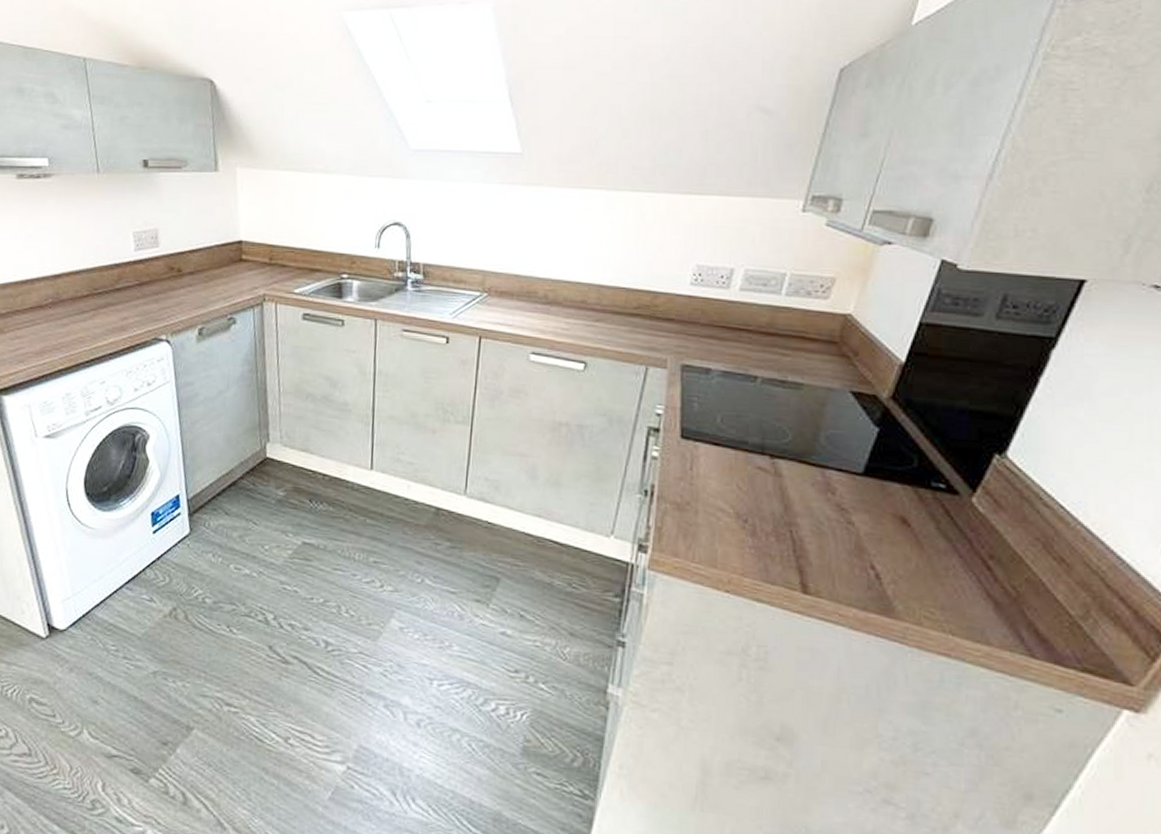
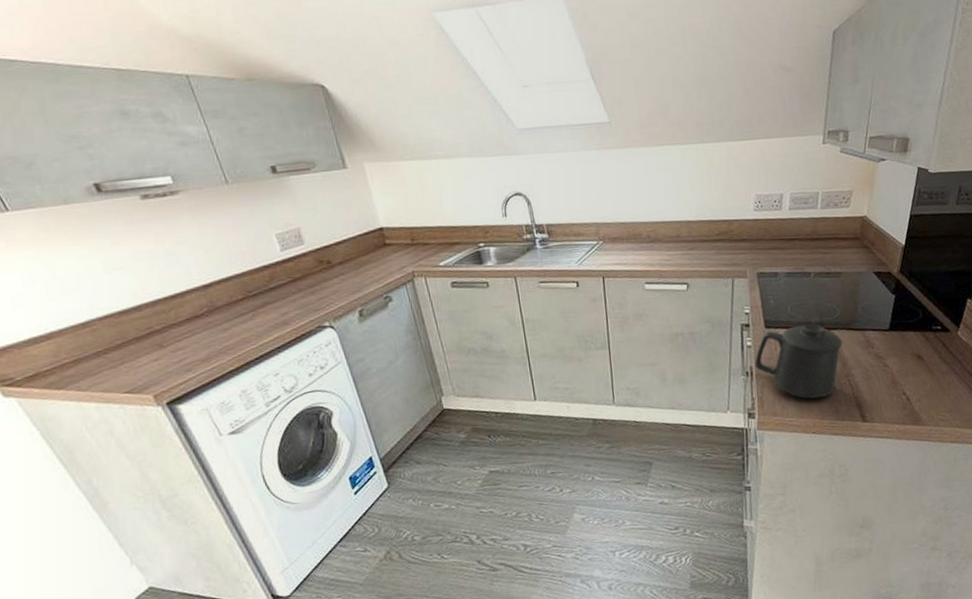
mug: none [658,443,789,546] -> present [754,323,843,399]

